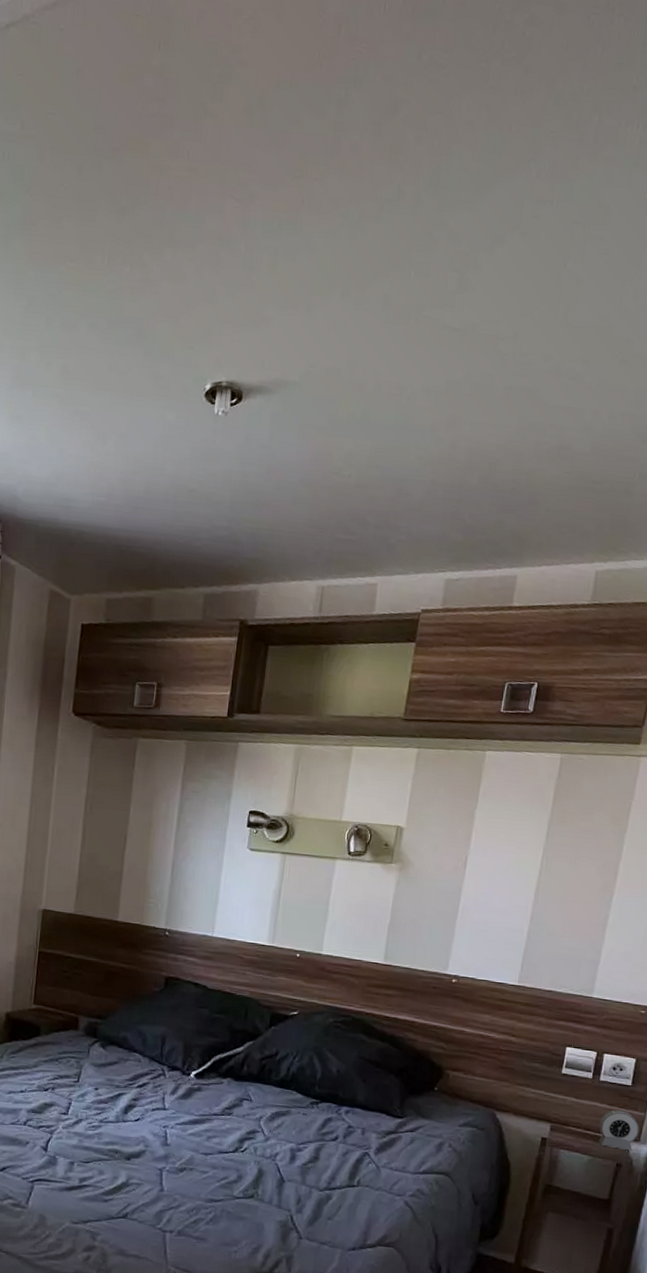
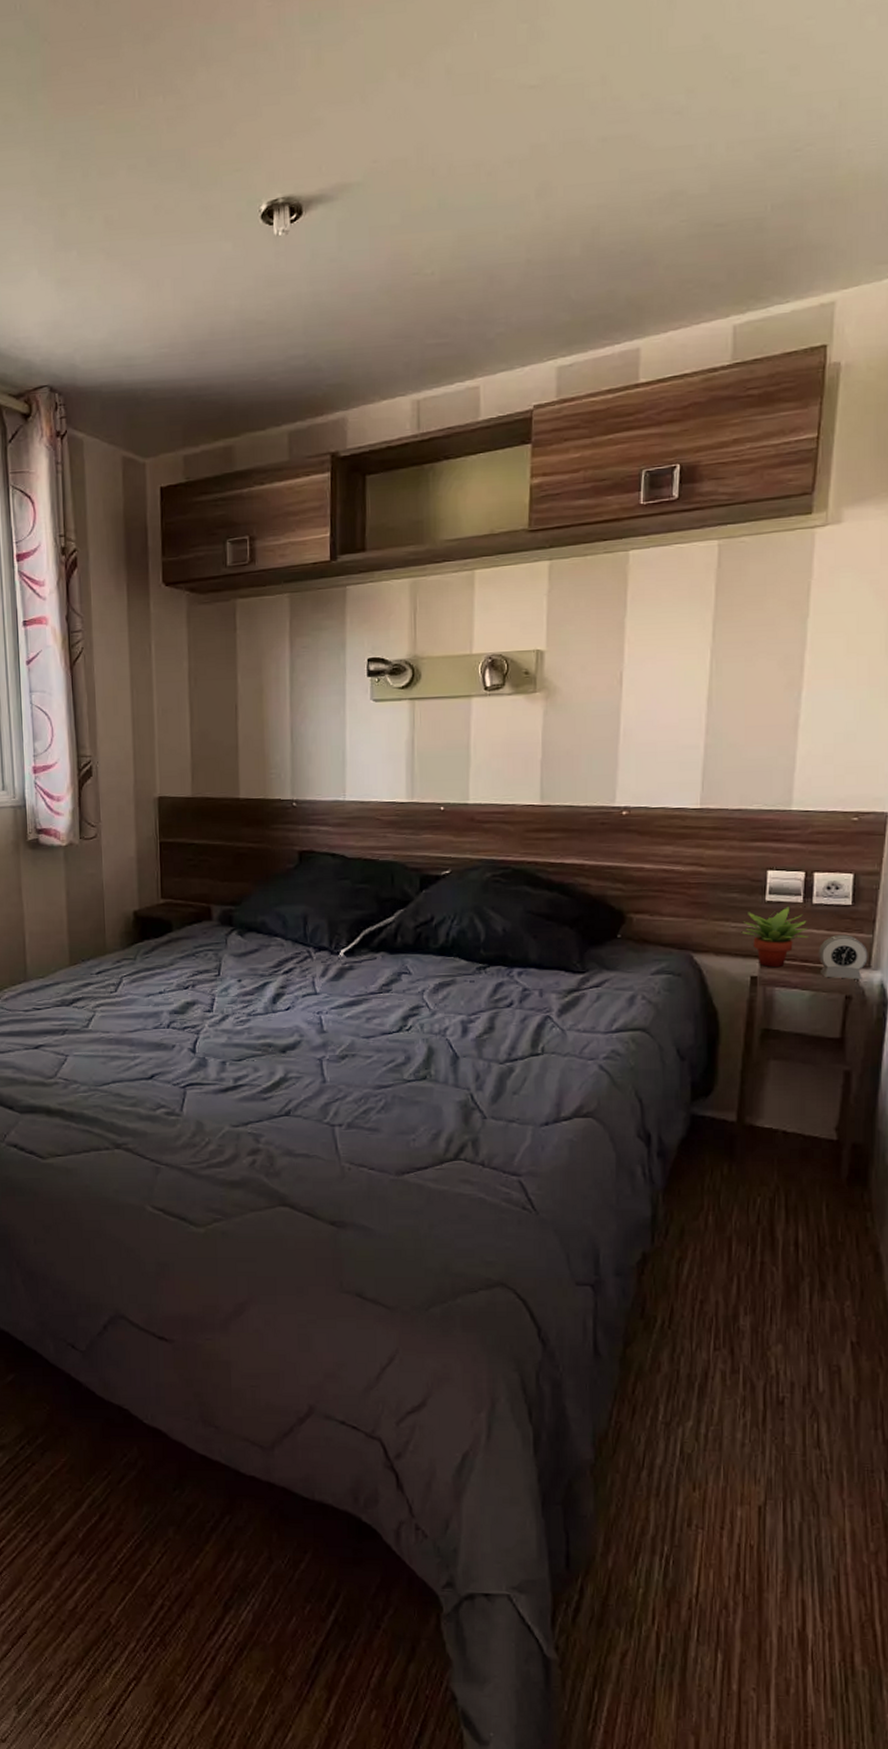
succulent plant: none [538,1079,594,1133] -> present [741,905,810,968]

